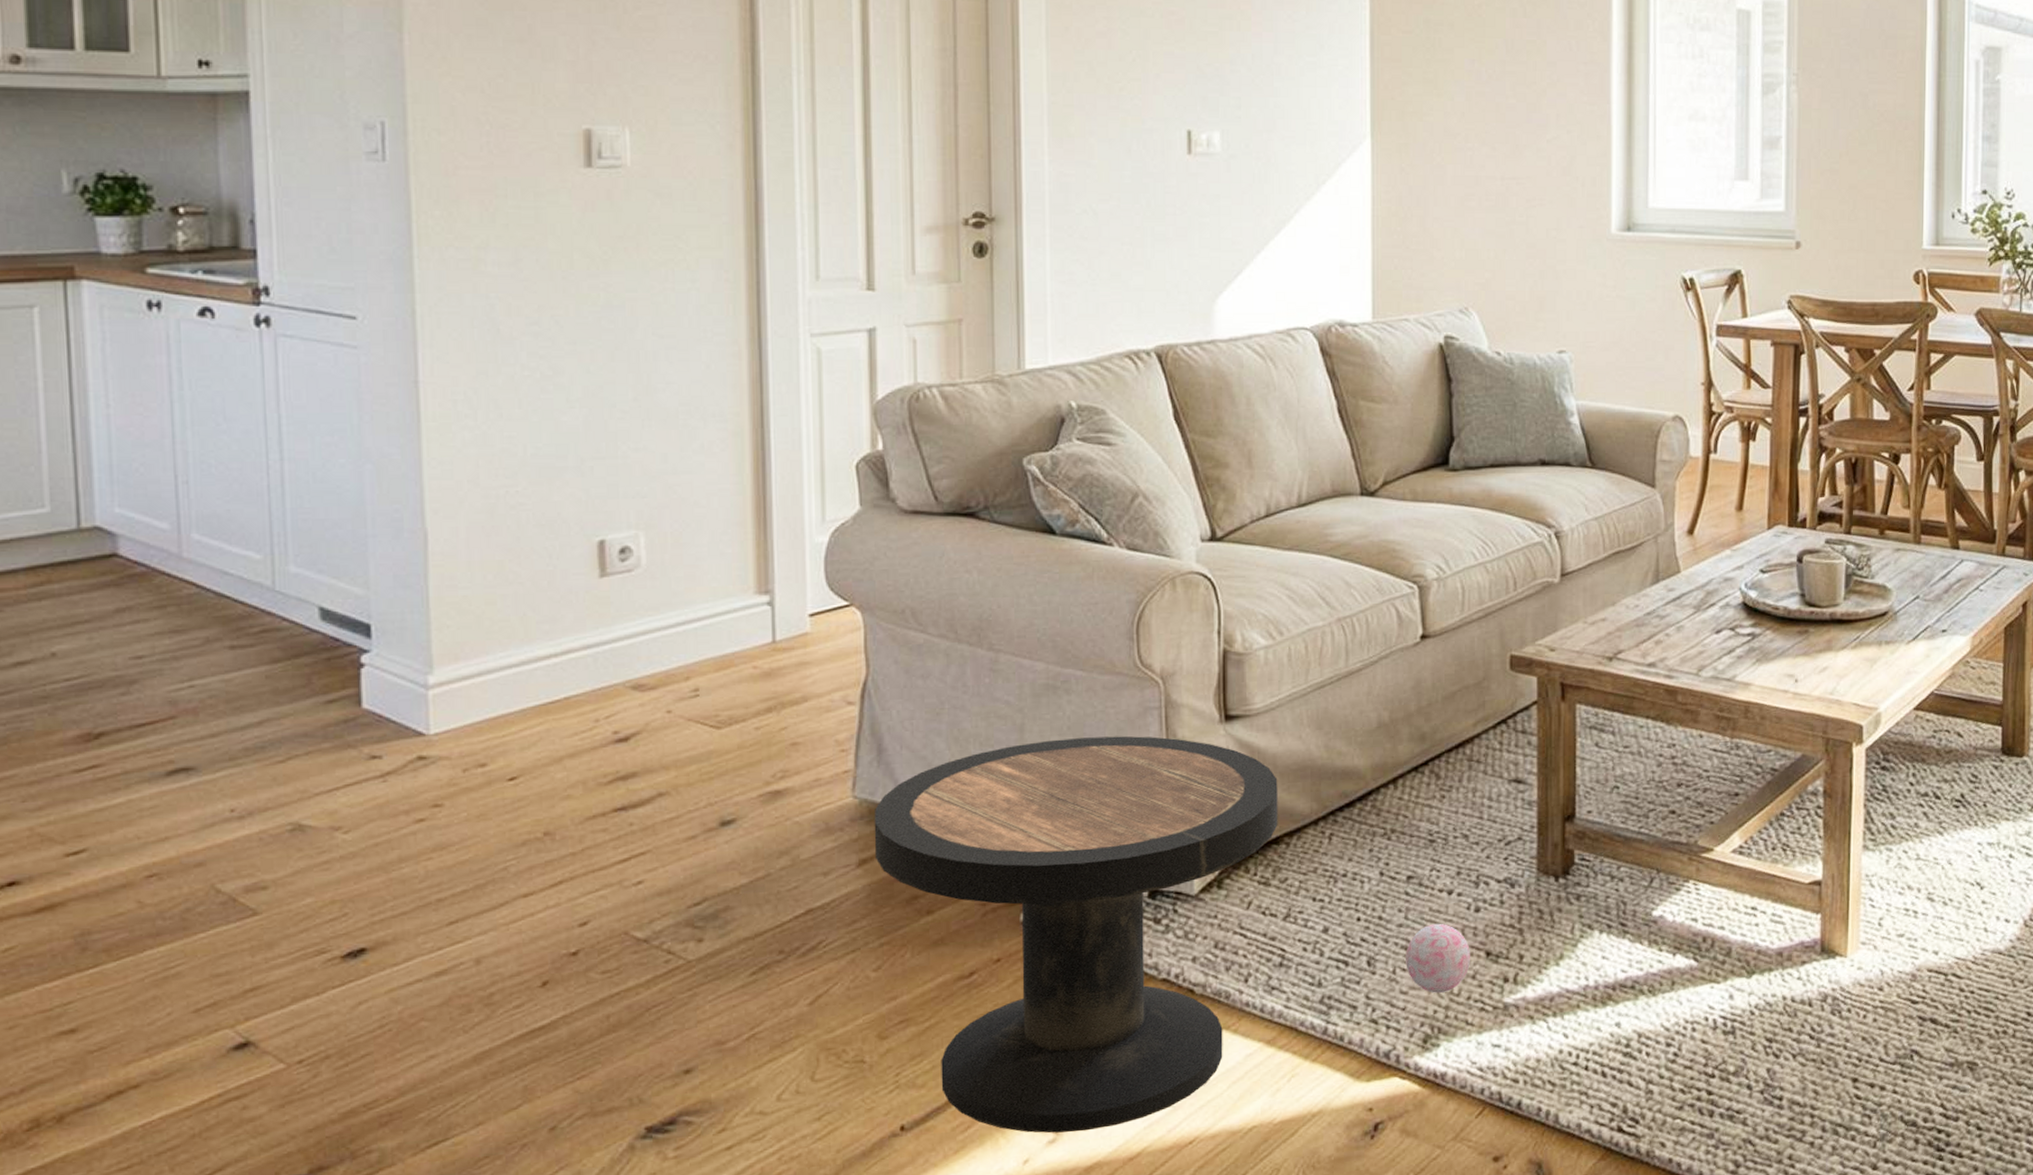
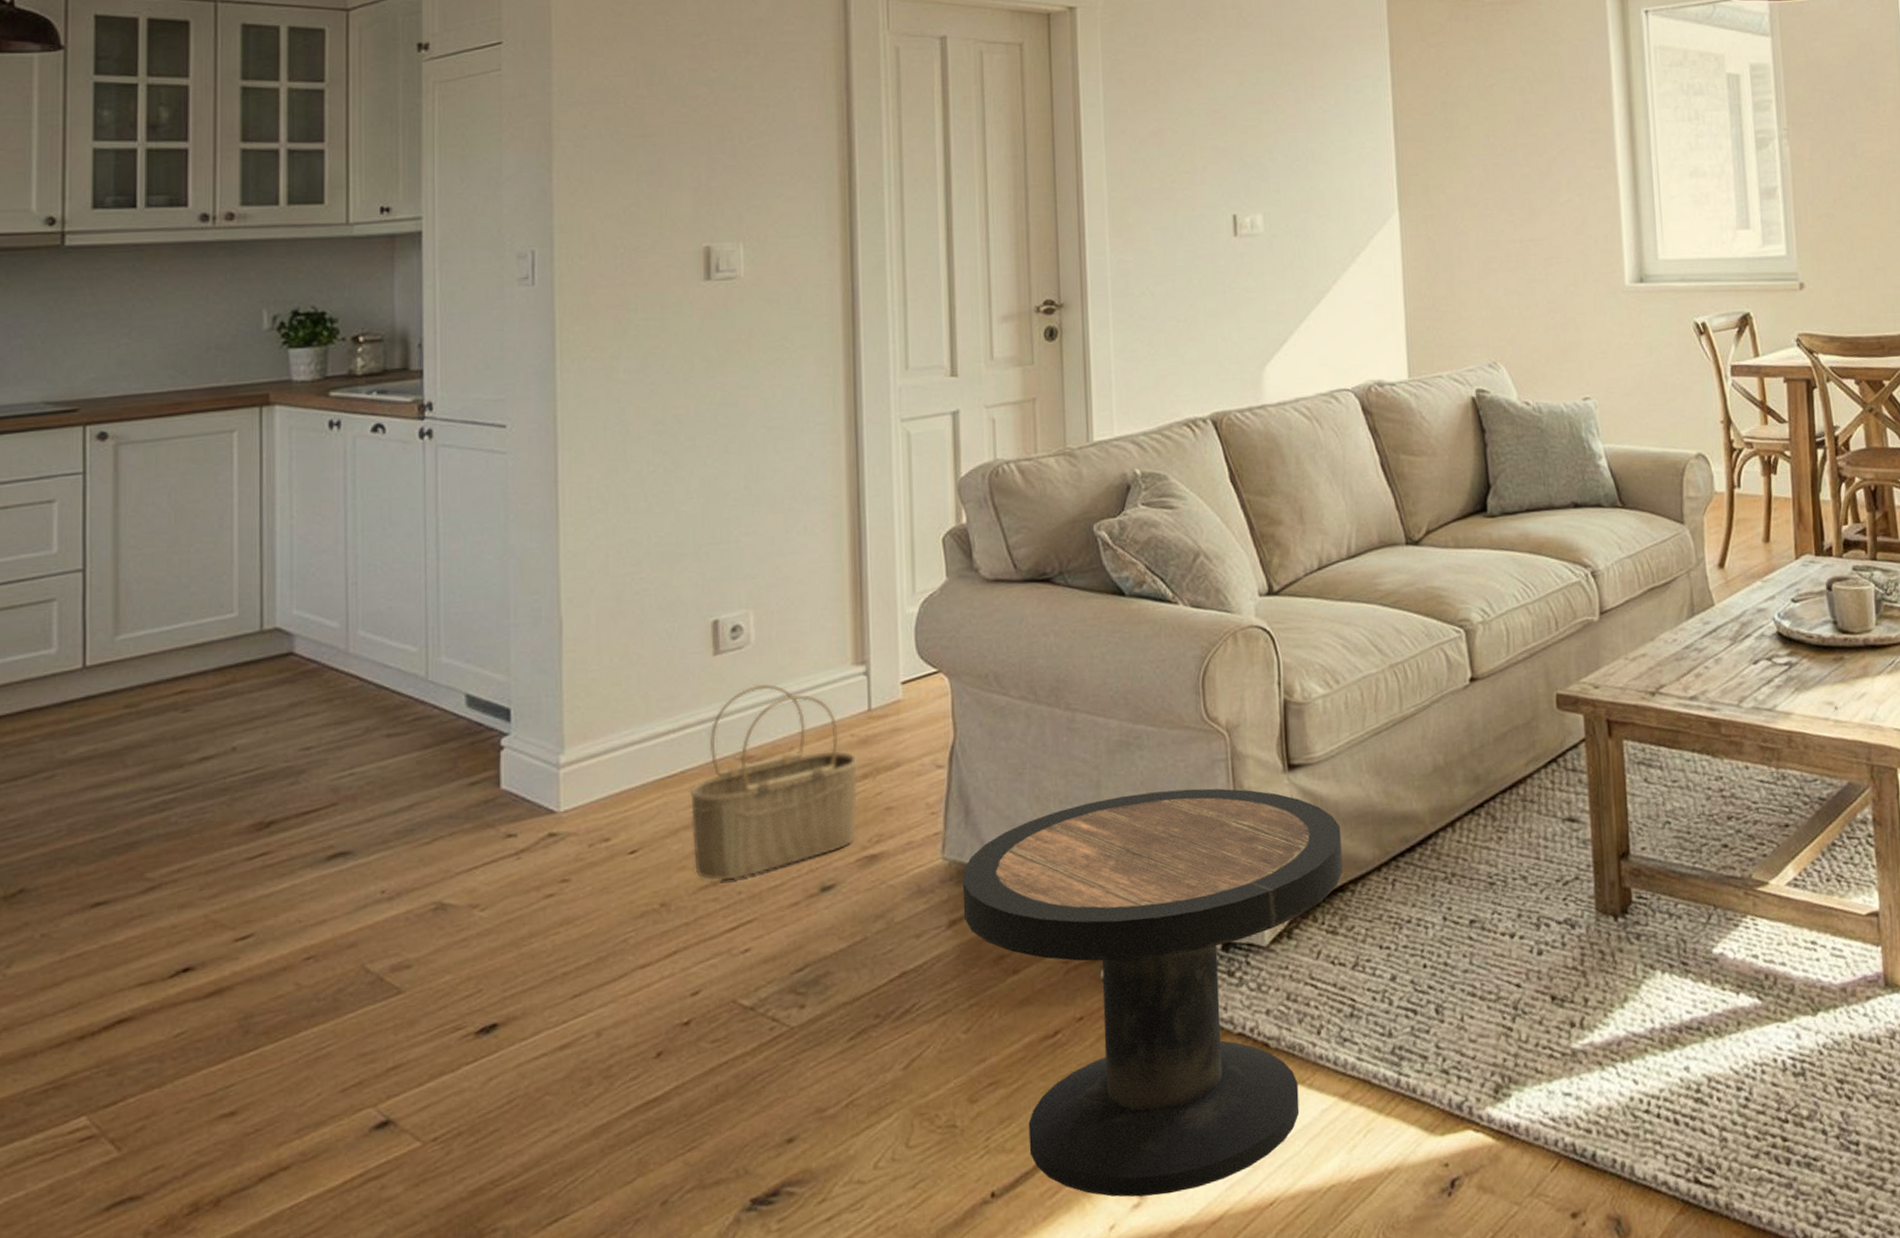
wicker basket: none [574,610,761,811] -> present [689,684,858,881]
decorative ball: present [1406,923,1471,993] -> none [1472,967,1537,1041]

